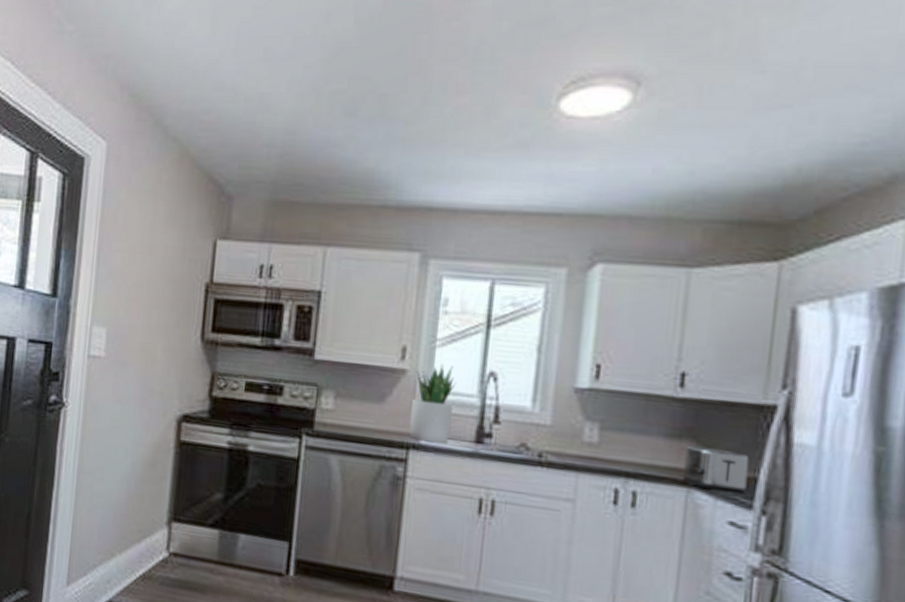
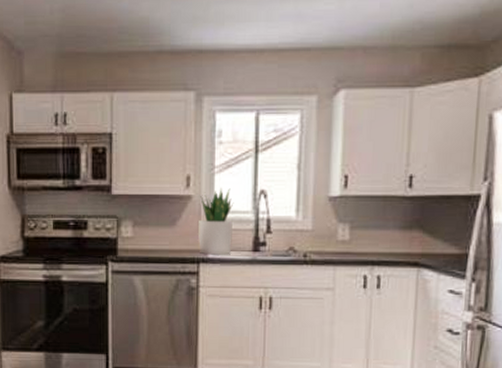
toaster: present [682,444,750,494] -> none [413,233,462,268]

